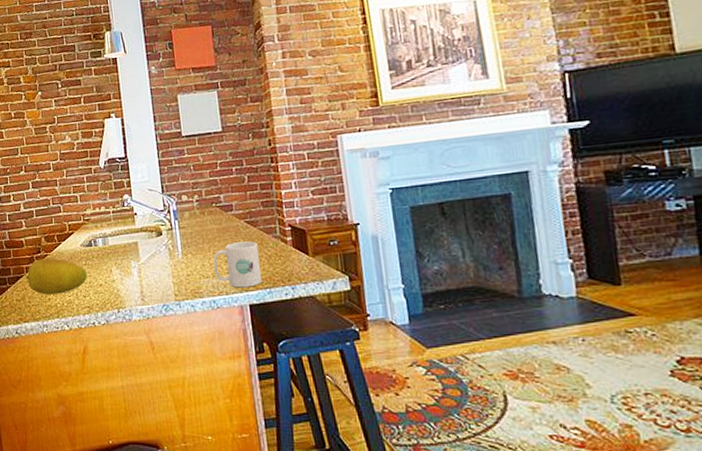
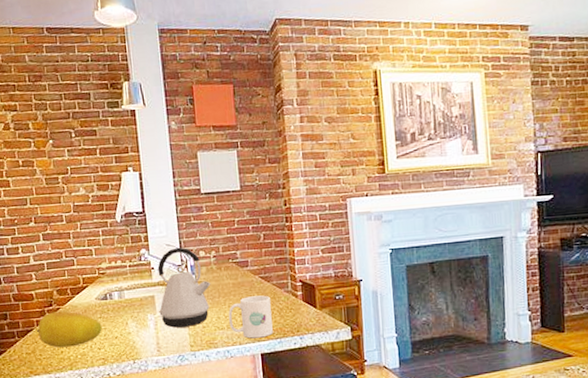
kettle: none [140,191,195,276] -> present [157,247,211,328]

